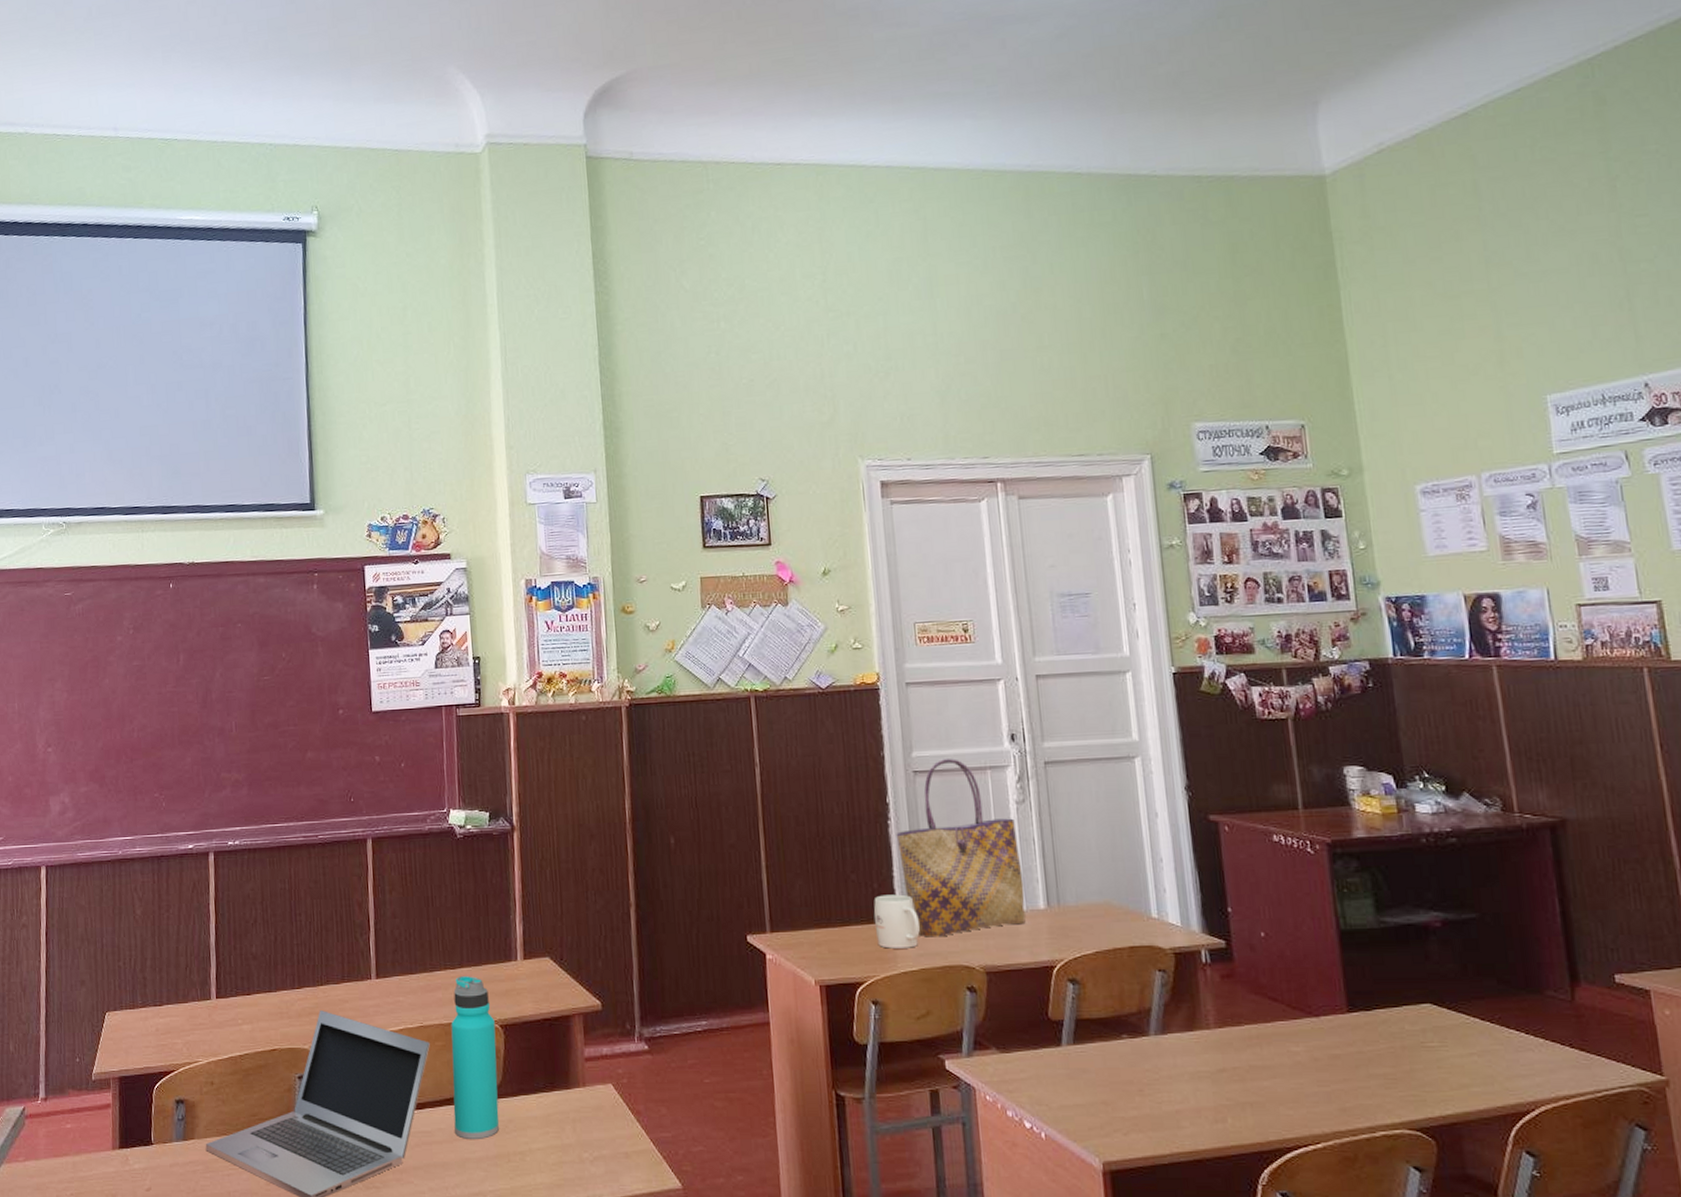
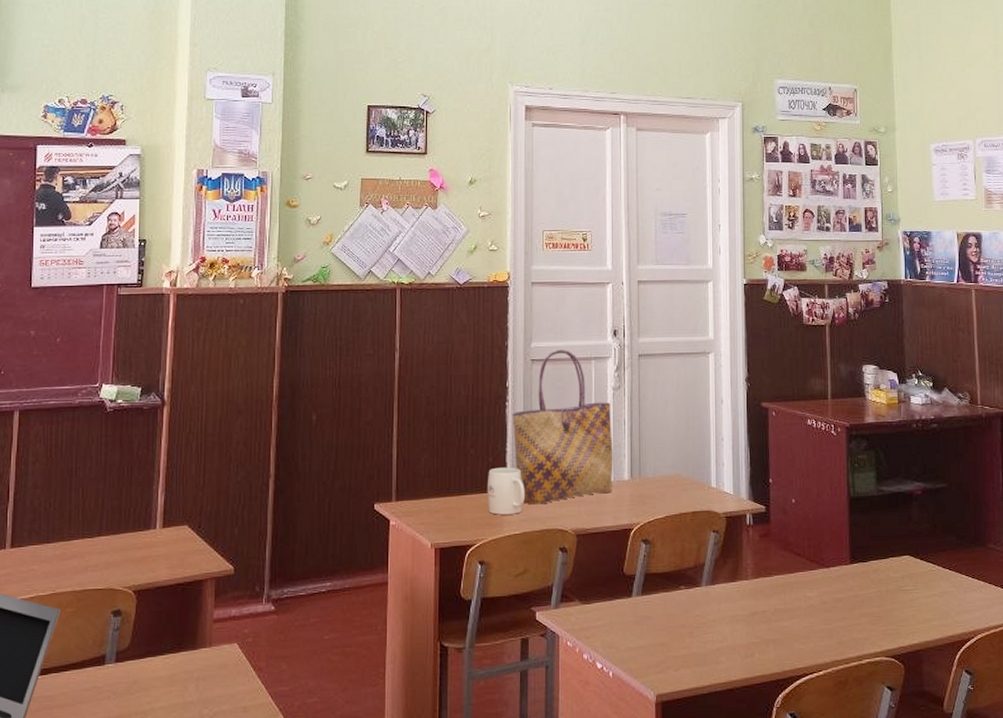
water bottle: present [451,975,499,1140] -> none [78,543,128,703]

